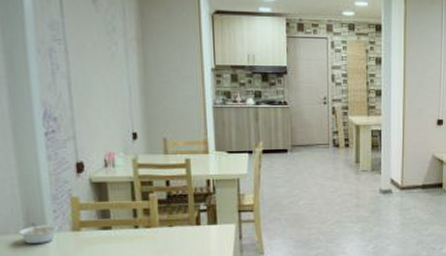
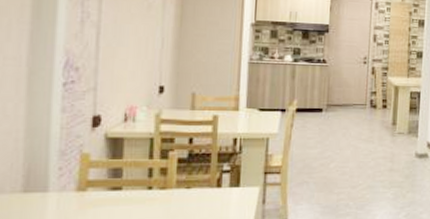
legume: present [18,223,58,245] -> none [15,181,61,206]

